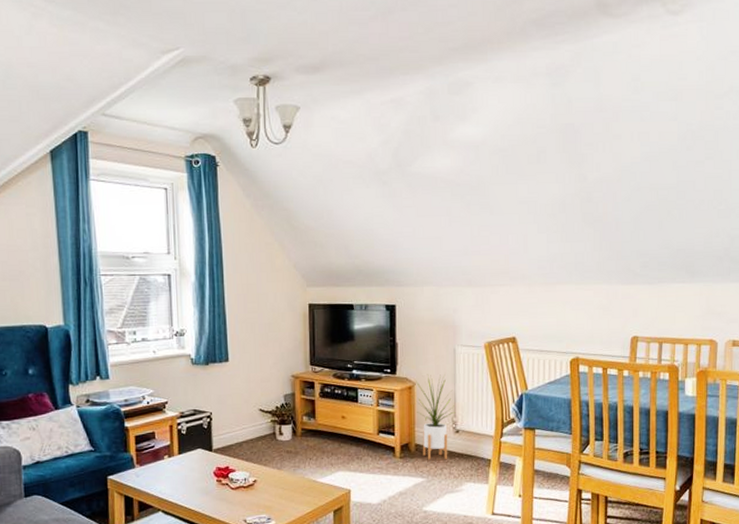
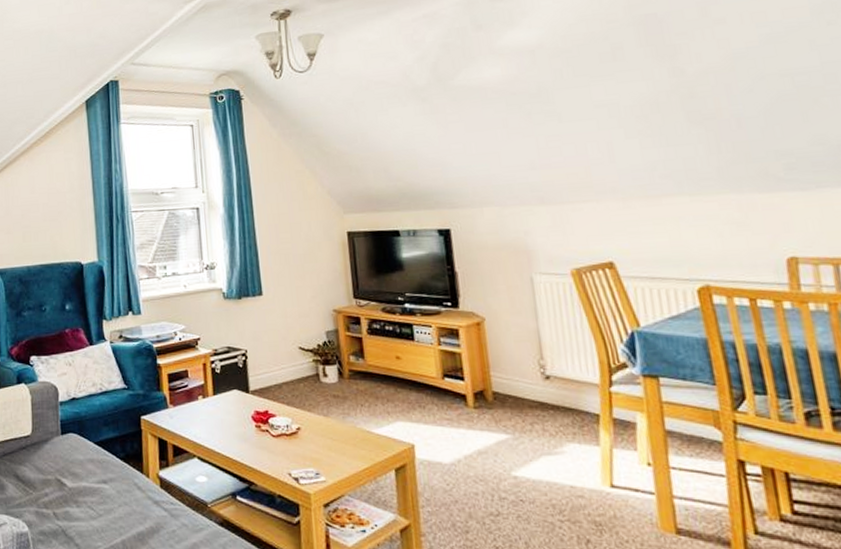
house plant: present [411,374,456,460] -> none [481,307,542,412]

